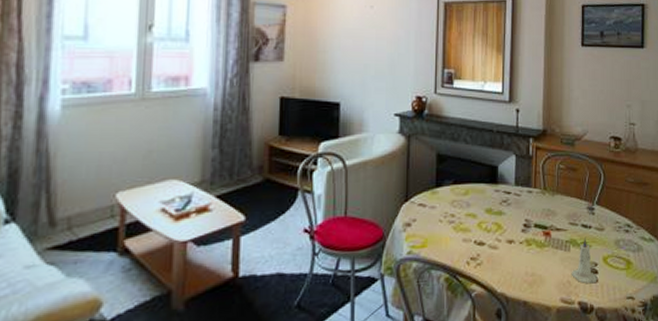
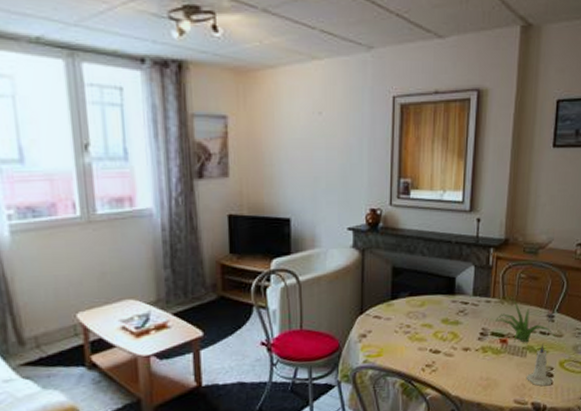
plant: none [538,188,597,236] -> present [495,297,556,343]

